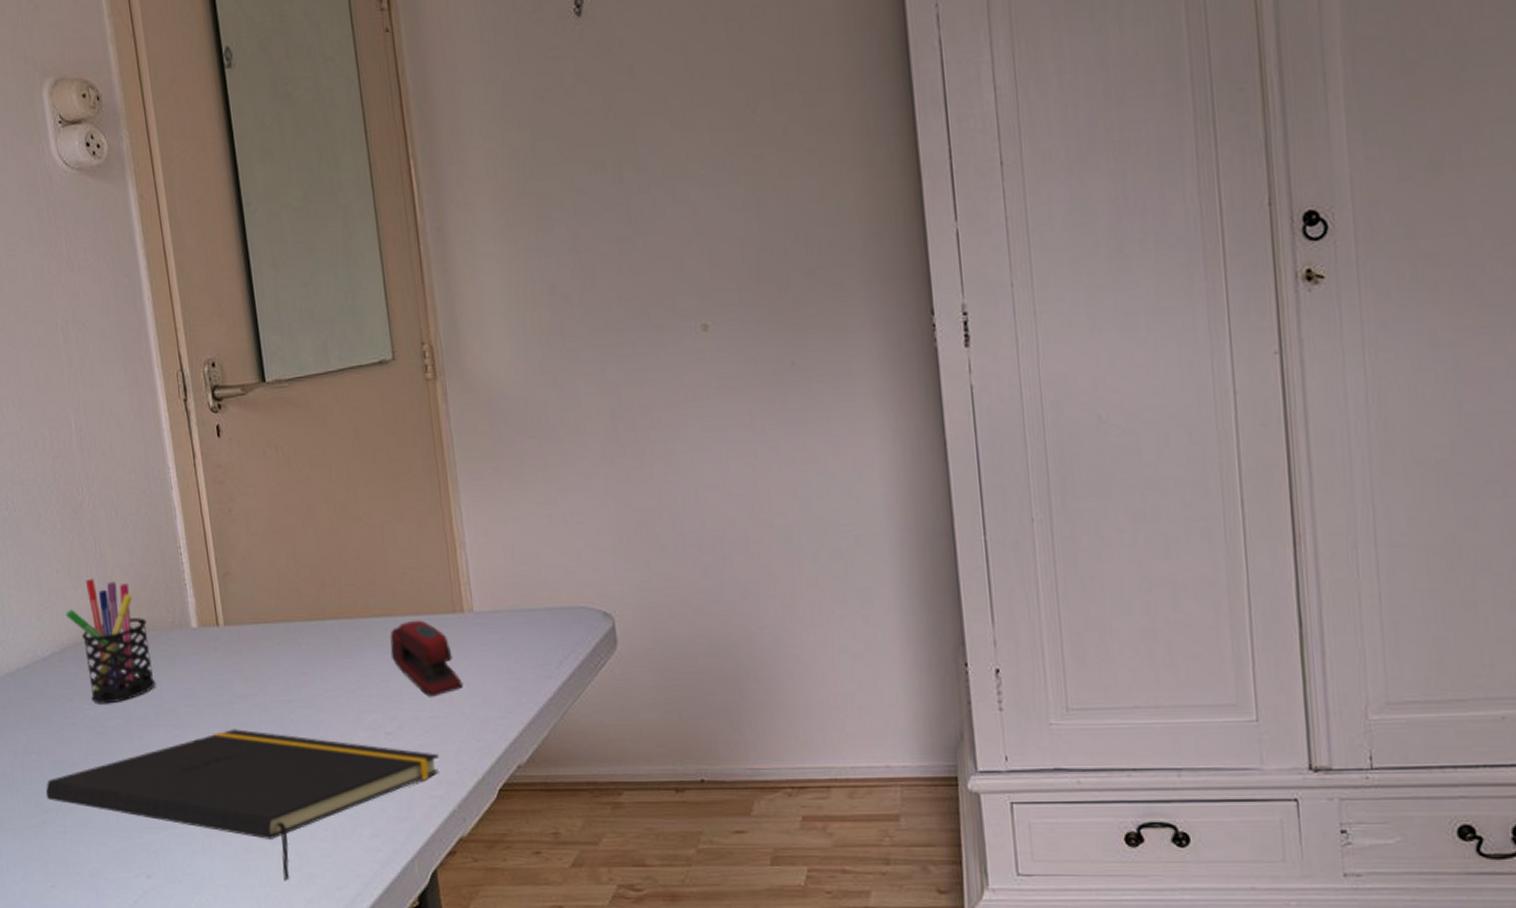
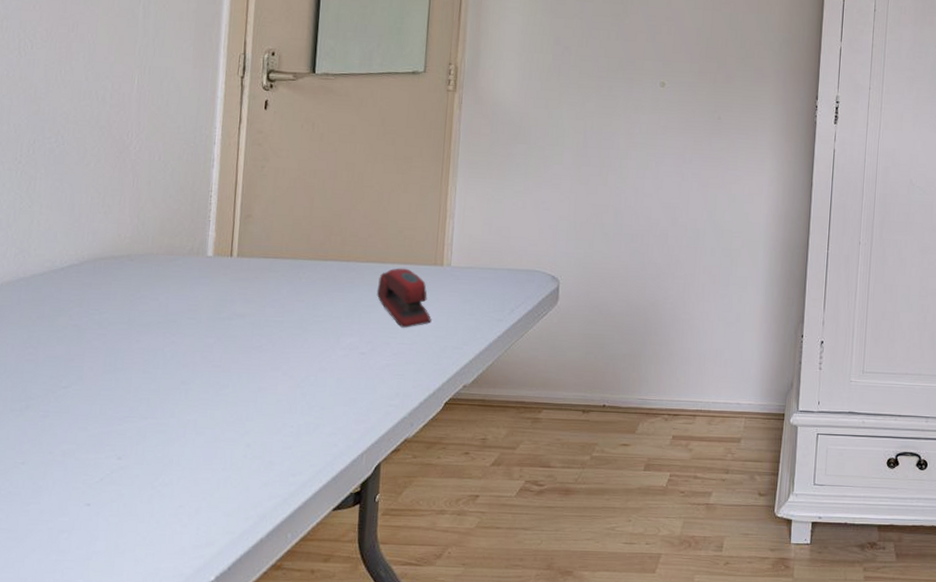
notepad: present [45,728,440,881] -> none [35,339,402,467]
pen holder: present [66,578,155,704] -> none [92,207,167,311]

